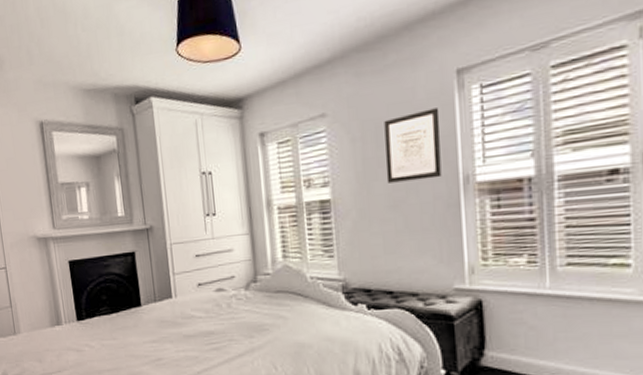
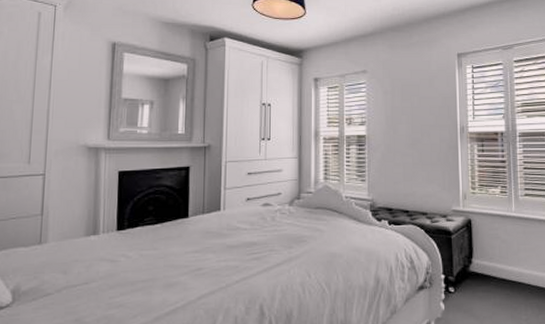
wall art: present [384,108,442,184] -> none [407,77,446,127]

